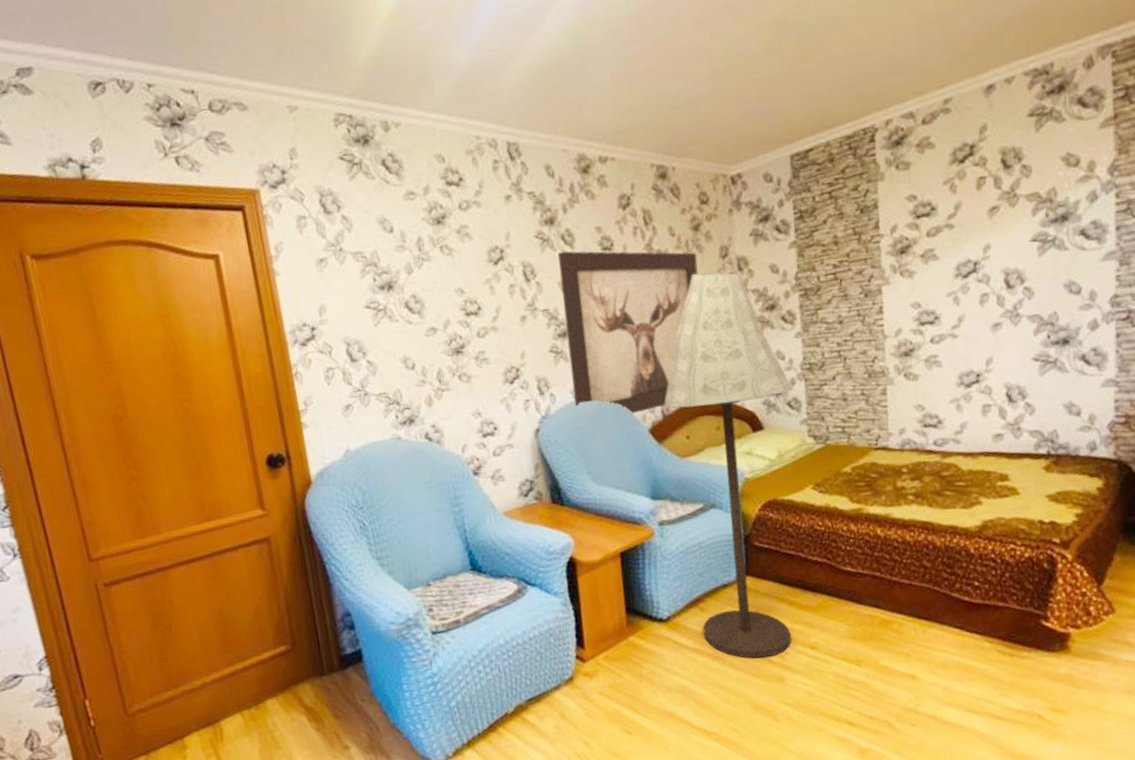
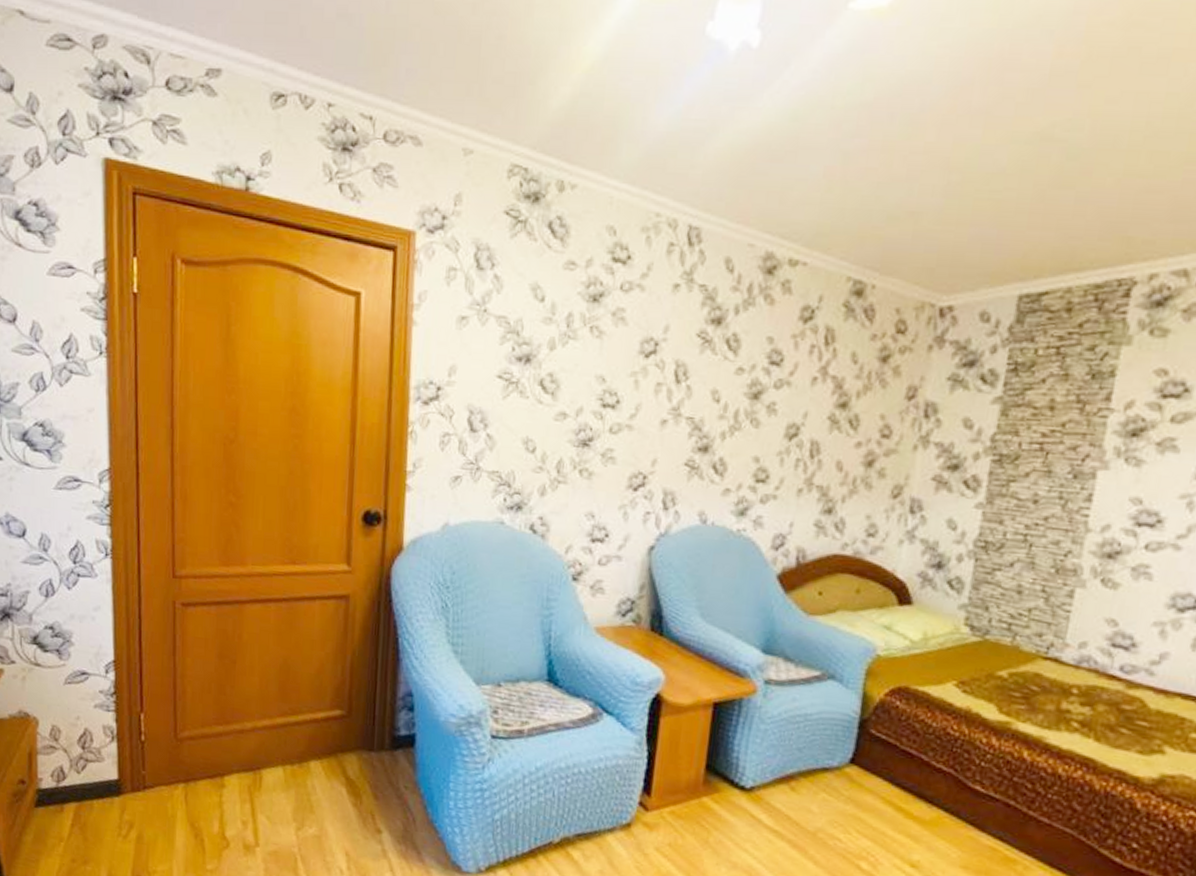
wall art: present [558,251,698,414] -> none [700,356,878,554]
floor lamp: present [664,272,794,659] -> none [787,411,960,863]

